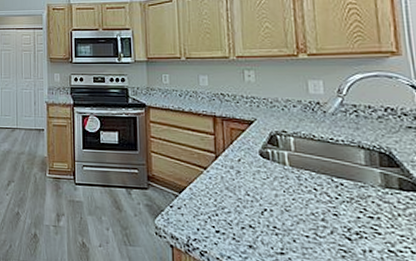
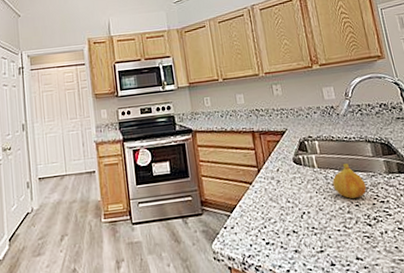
fruit: none [305,167,352,207] -> present [332,163,367,199]

